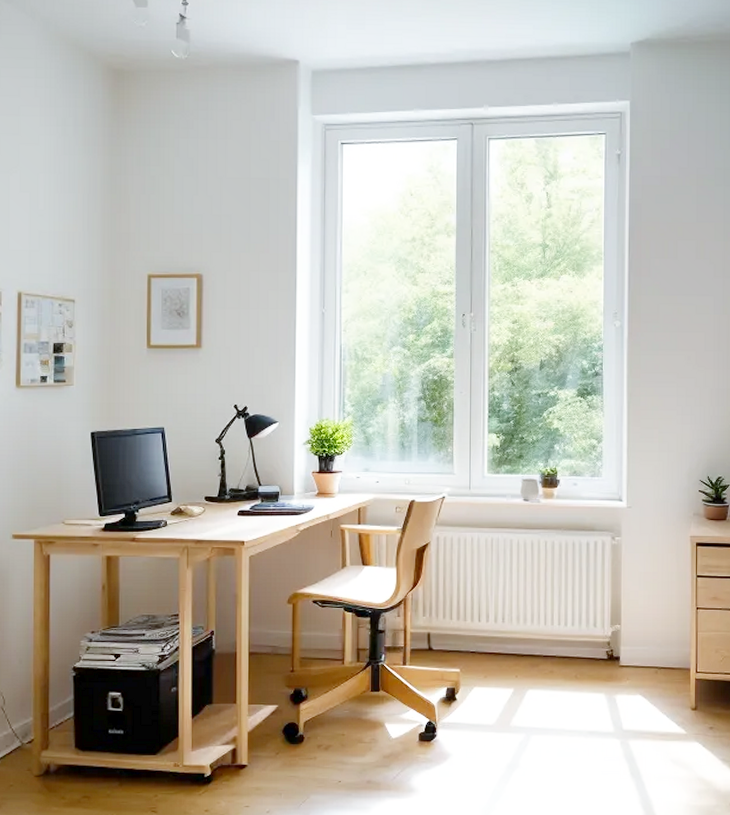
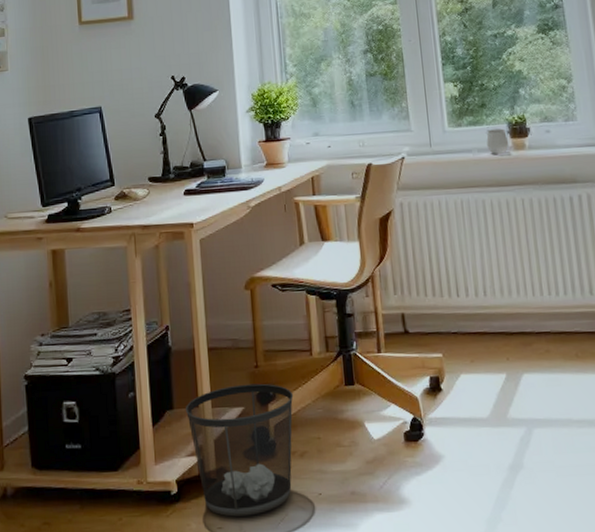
waste bin: none [223,685,324,798] -> present [185,383,294,517]

